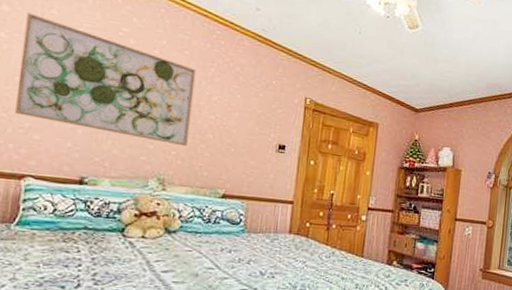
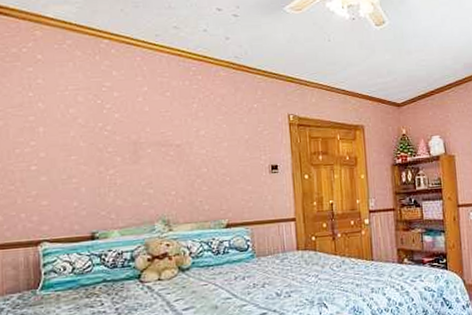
wall art: present [15,12,196,147] -> none [16,87,185,185]

